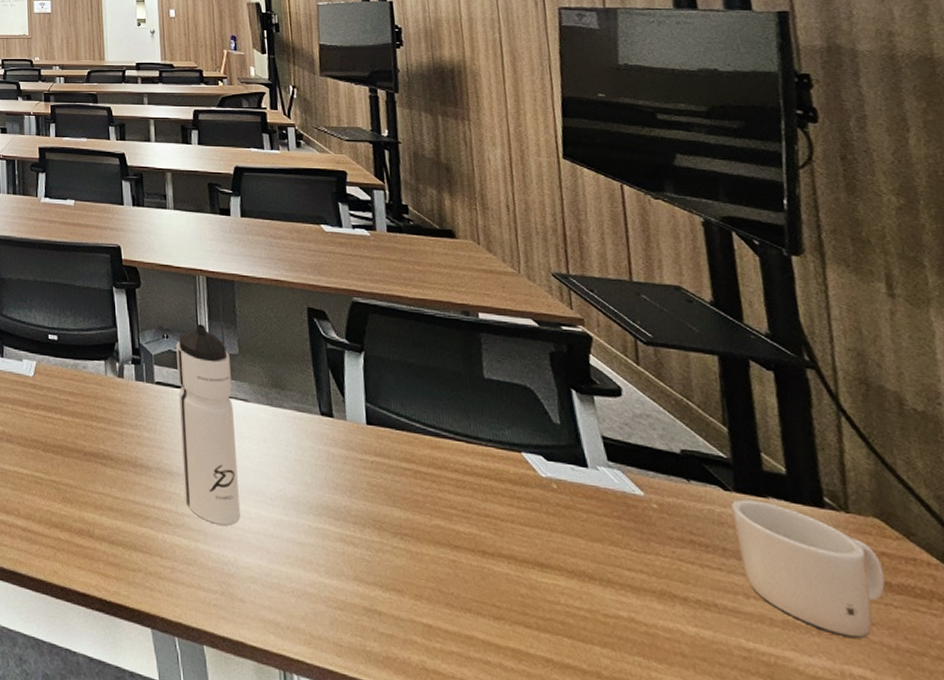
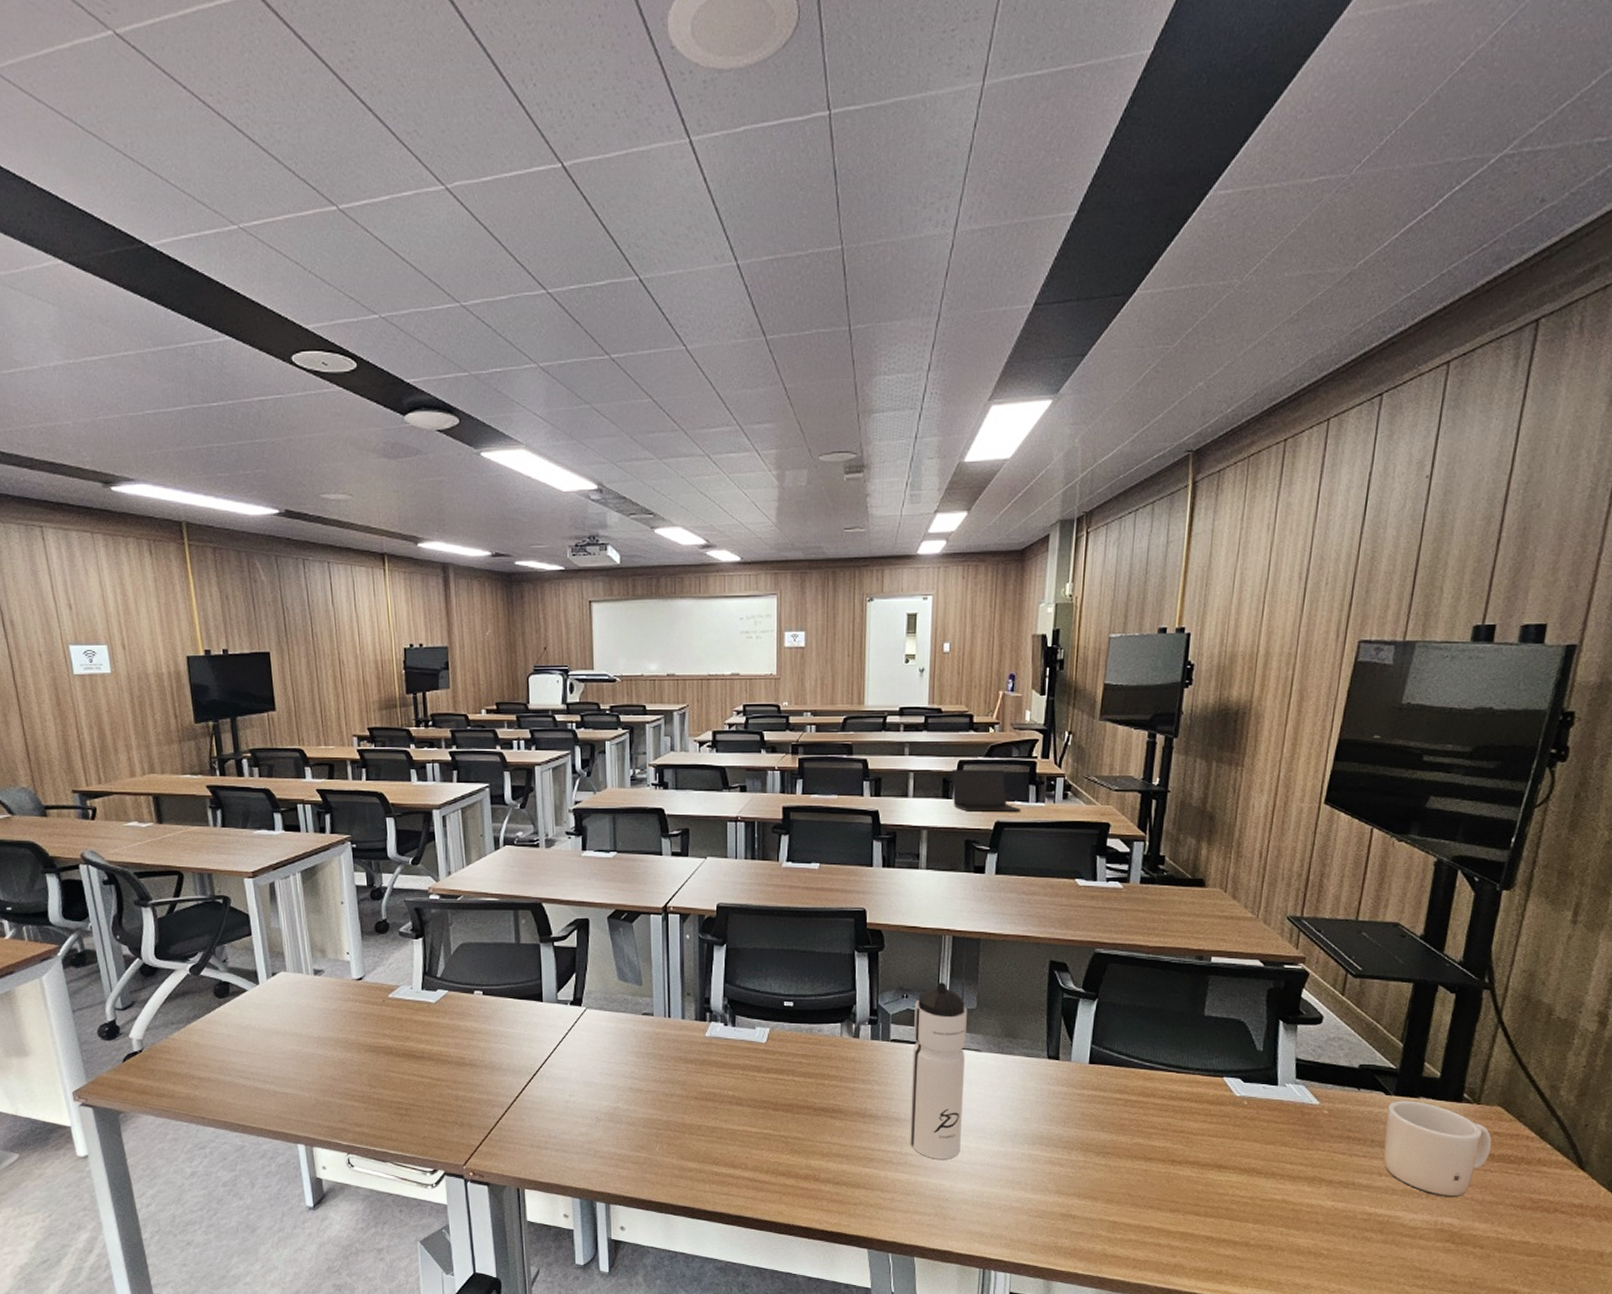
laptop: none [188,118,258,158] -> present [951,769,1021,812]

